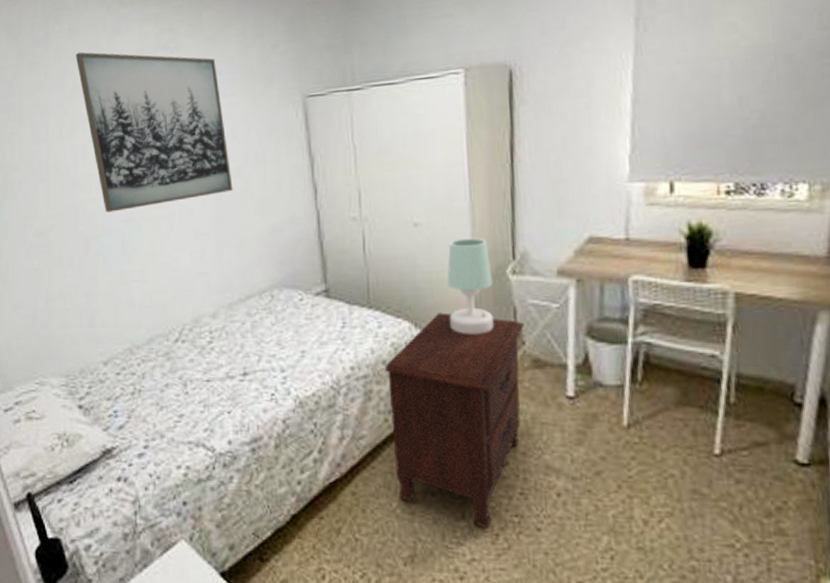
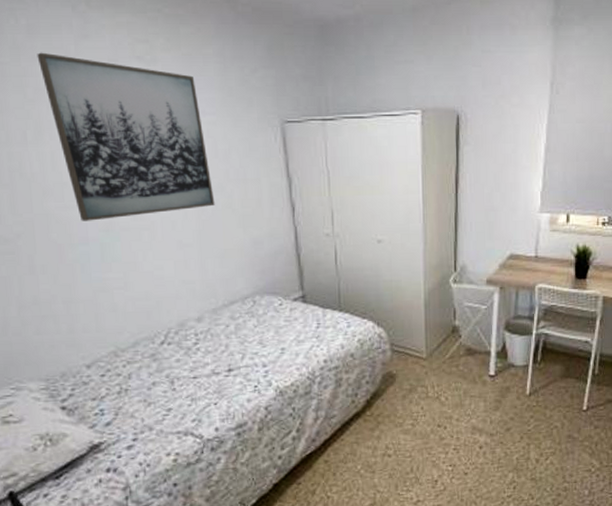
nightstand: present [385,312,525,529] -> none [352,314,462,478]
table lamp: present [447,237,494,334] -> none [403,253,439,331]

